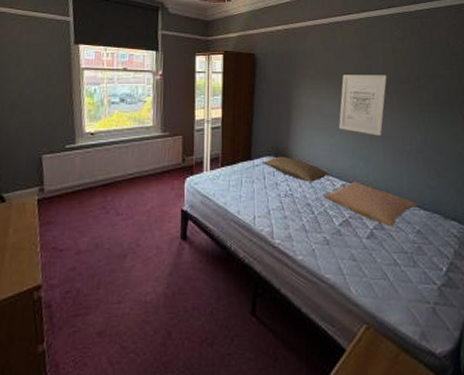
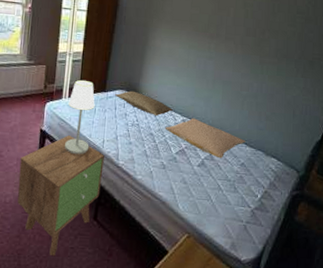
nightstand: none [160,213,257,368] -> present [17,134,104,257]
table lamp: none [211,148,241,237] -> present [65,79,95,155]
wall art: present [339,75,387,135] -> none [187,23,236,80]

